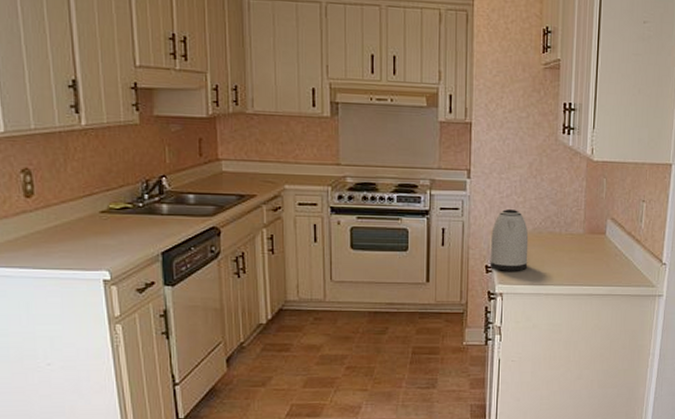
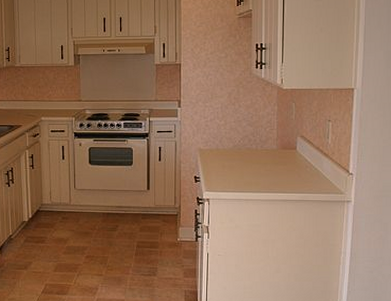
kettle: present [489,209,529,271] -> none [198,131,230,181]

